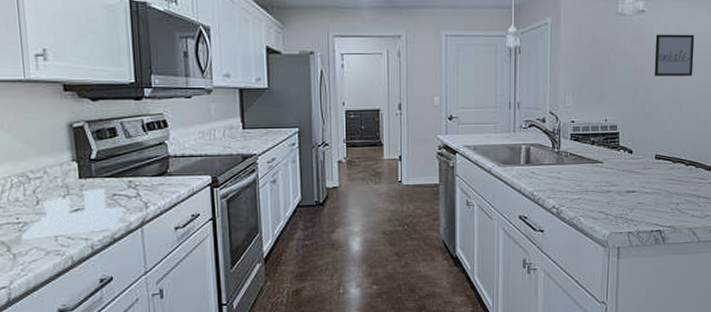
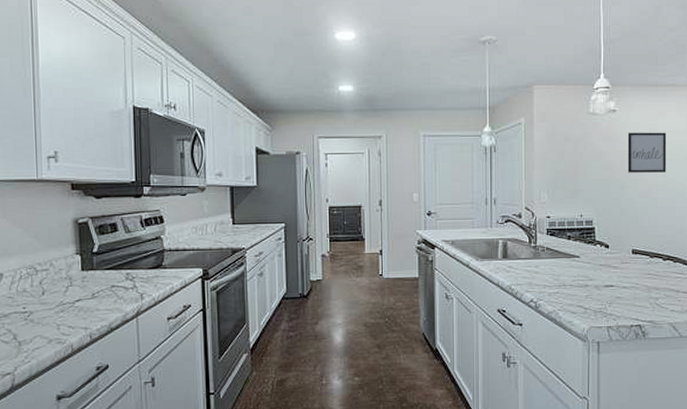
salt and pepper shaker set: present [22,188,124,240] -> none [27,280,121,328]

